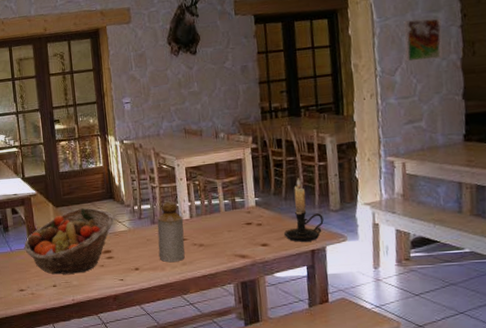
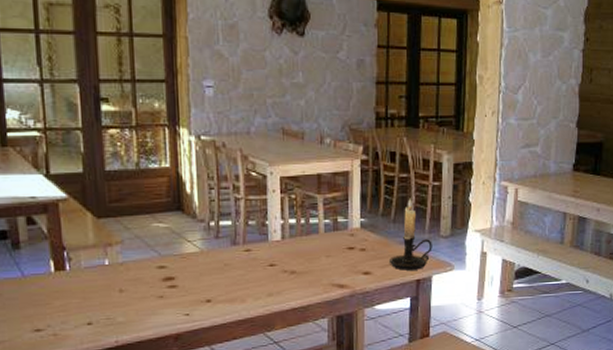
fruit basket: present [24,207,115,275] -> none [44,220,182,309]
bottle: present [157,201,185,262] -> none [238,218,273,292]
topographic map: present [404,18,443,62] -> none [529,34,566,82]

